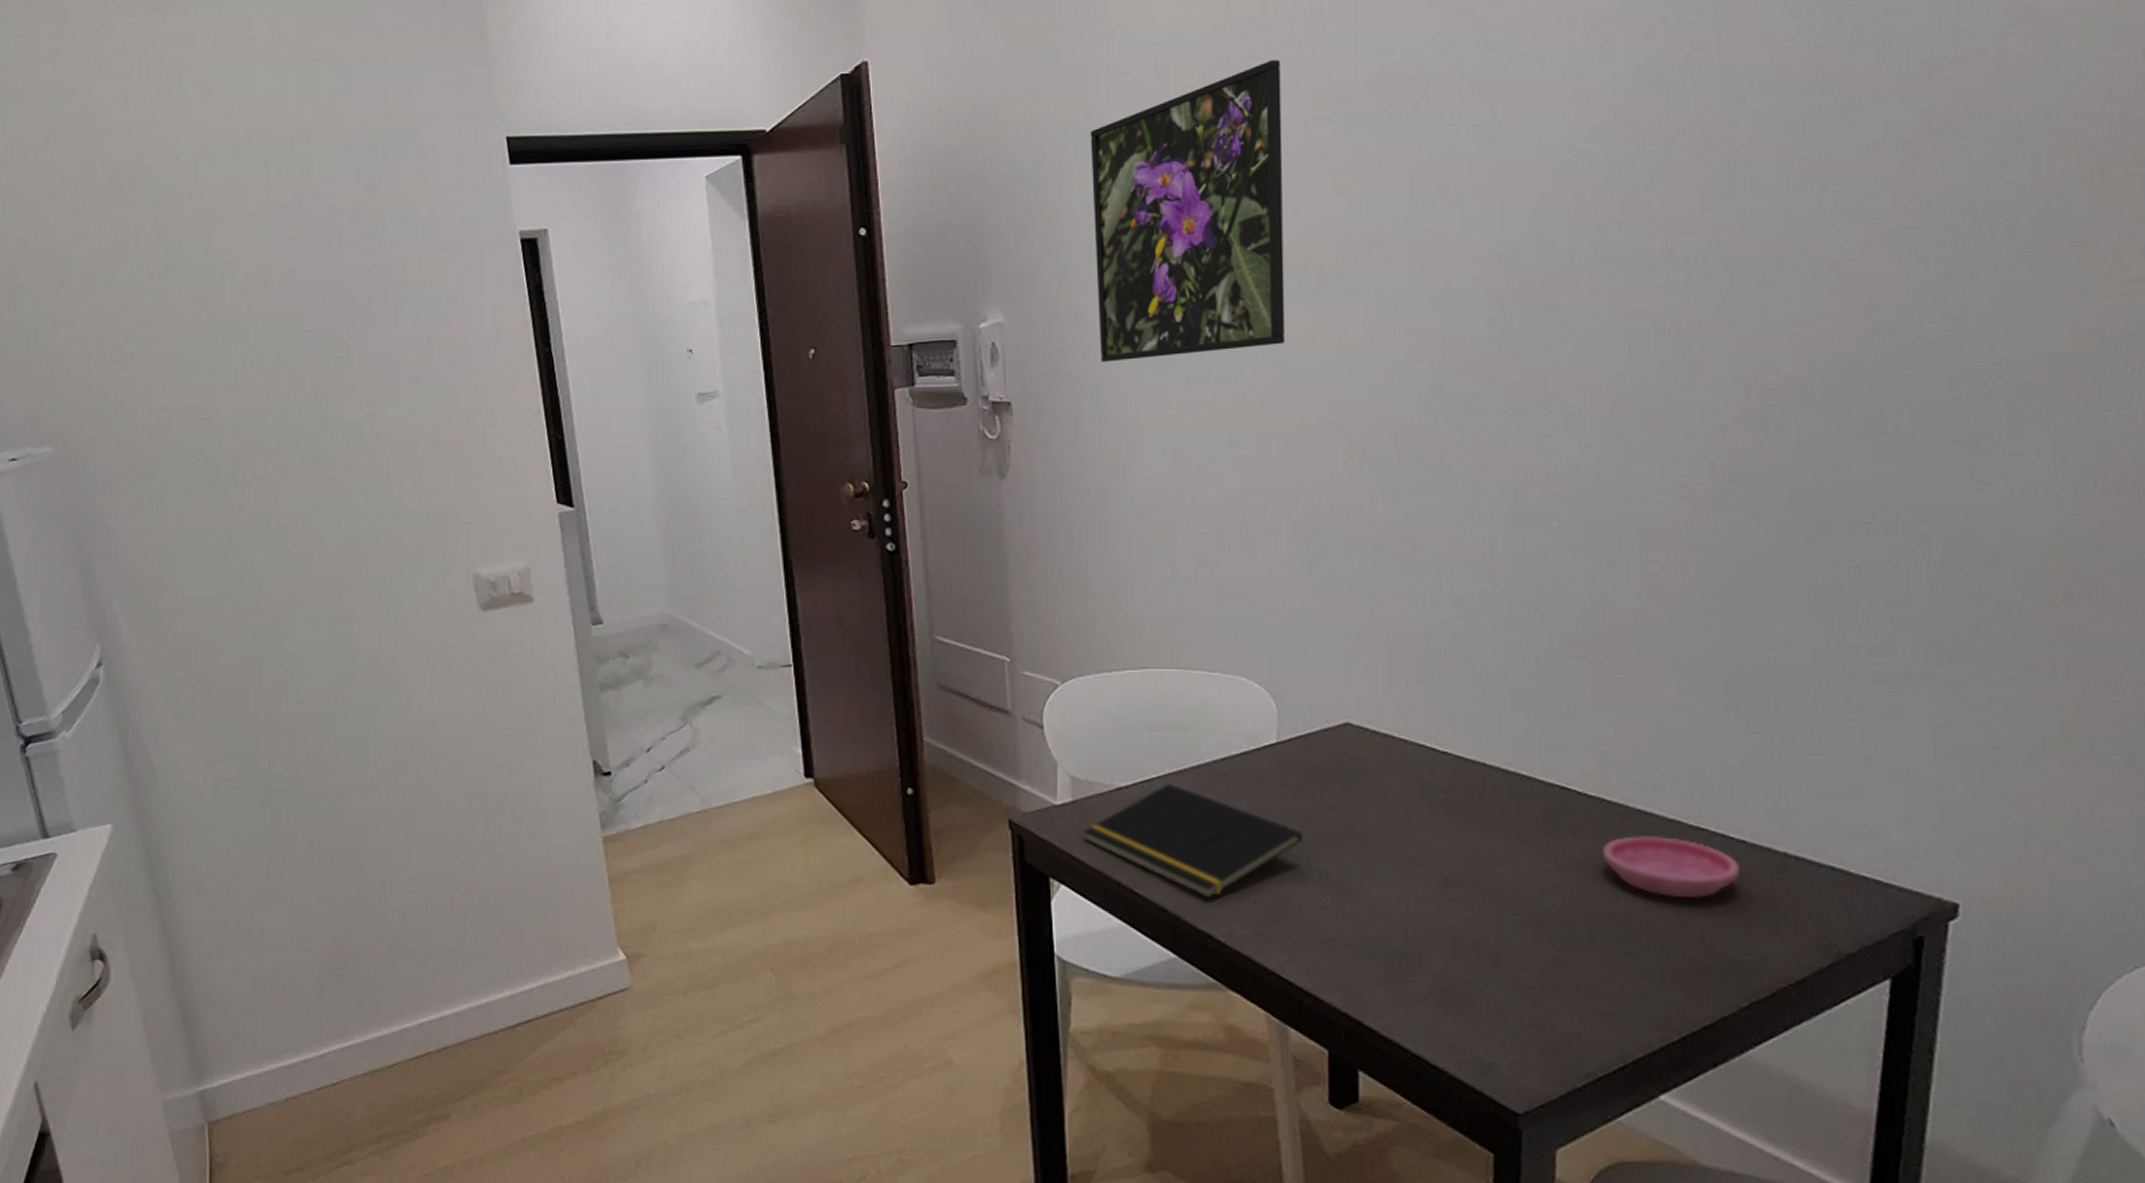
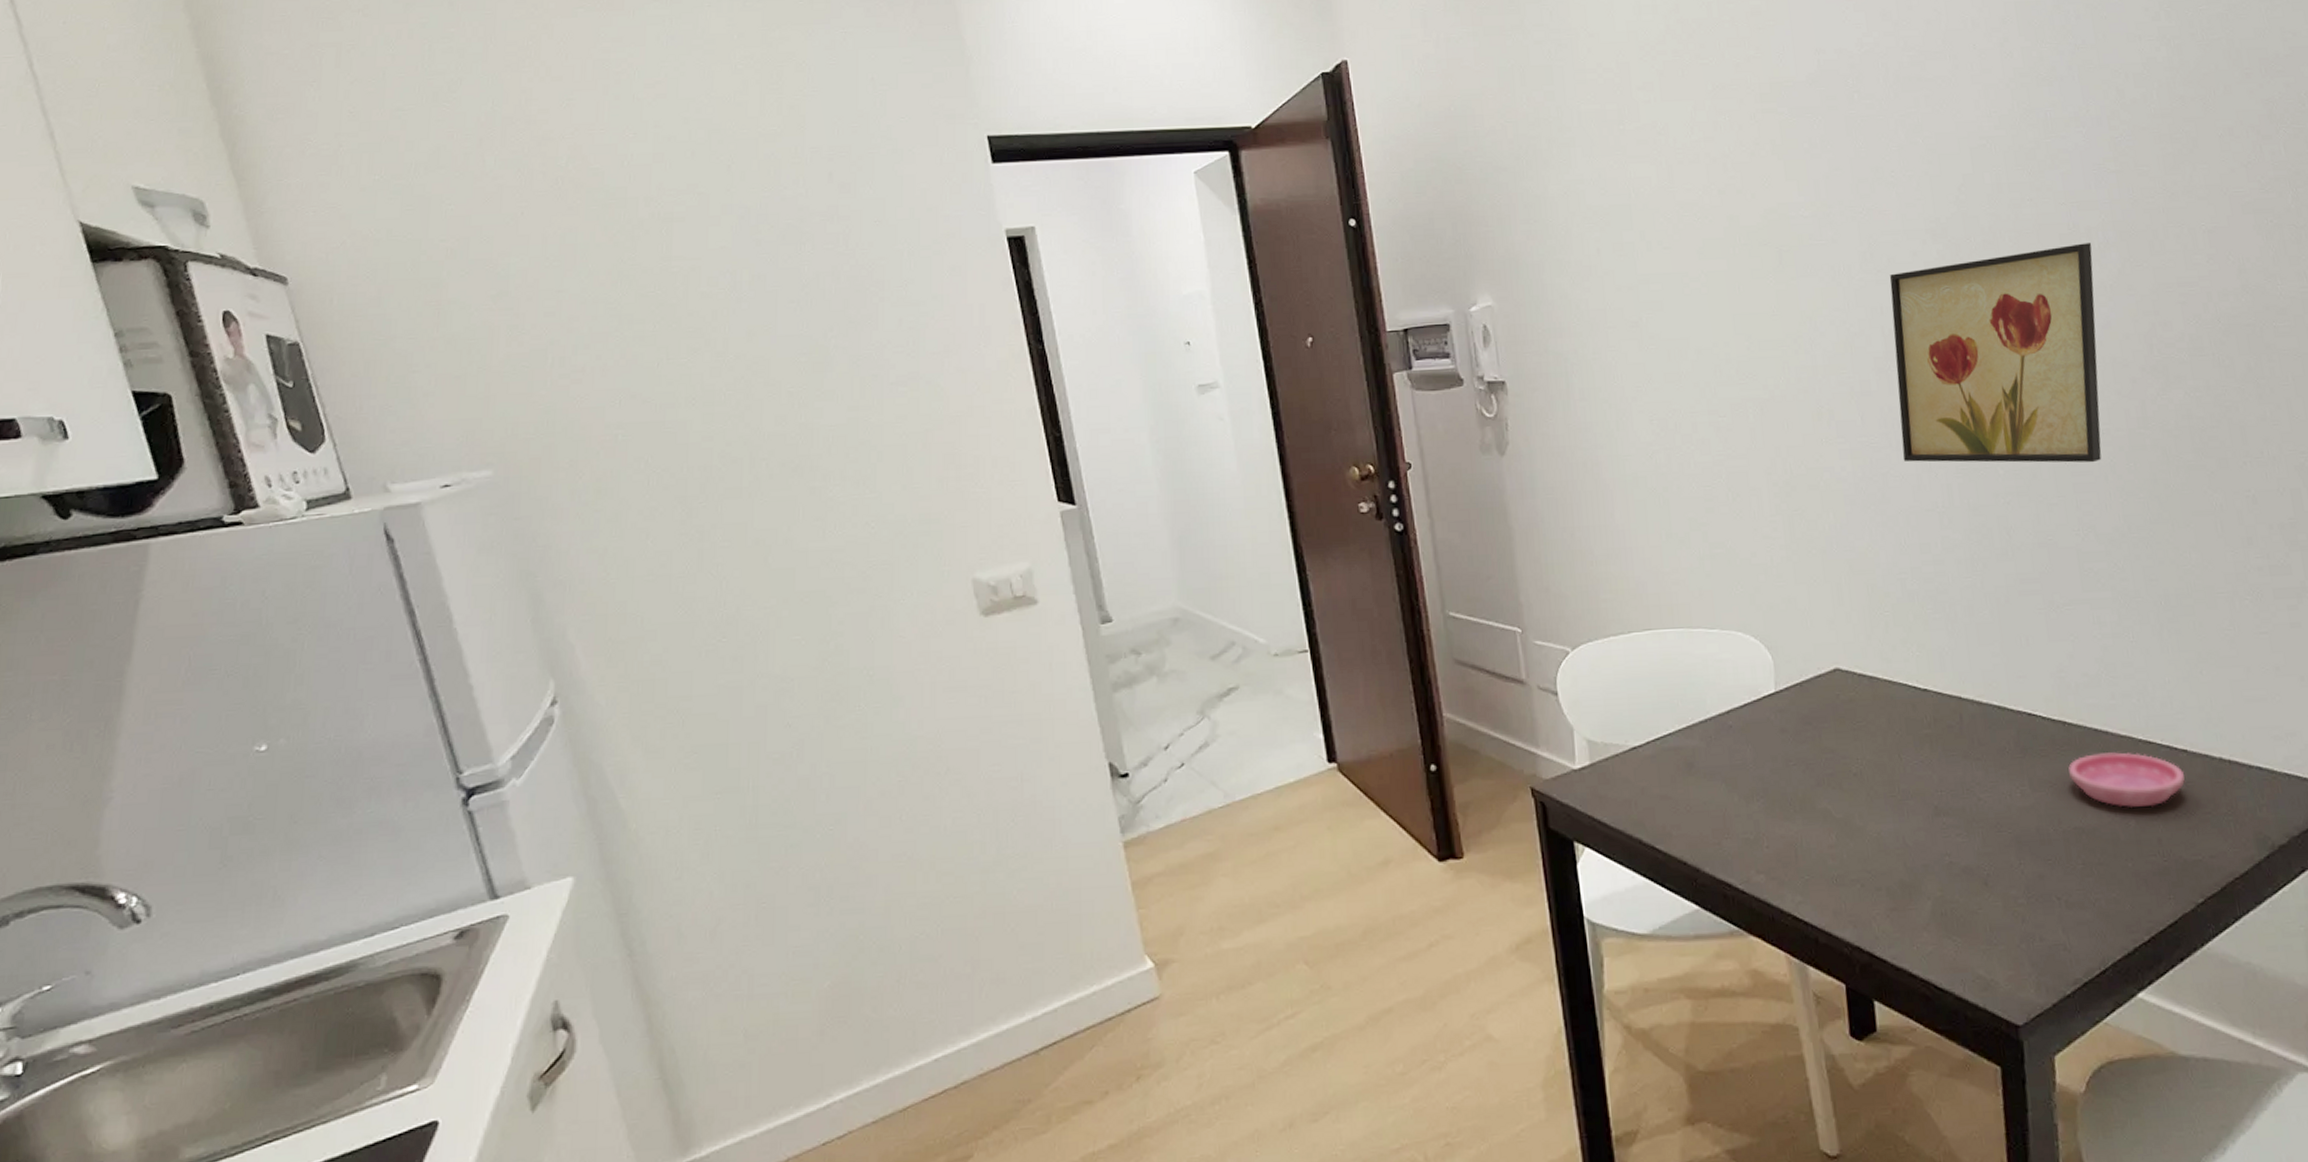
notepad: present [1082,782,1304,899] -> none [1602,738,1807,849]
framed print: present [1090,60,1286,362] -> none [1561,58,1753,340]
wall art: none [1442,273,1689,519] -> present [1889,243,2102,463]

